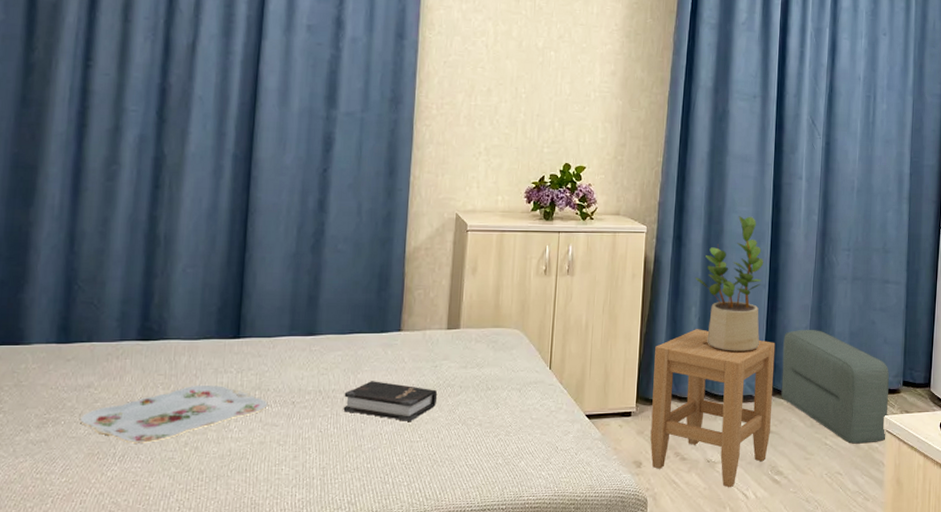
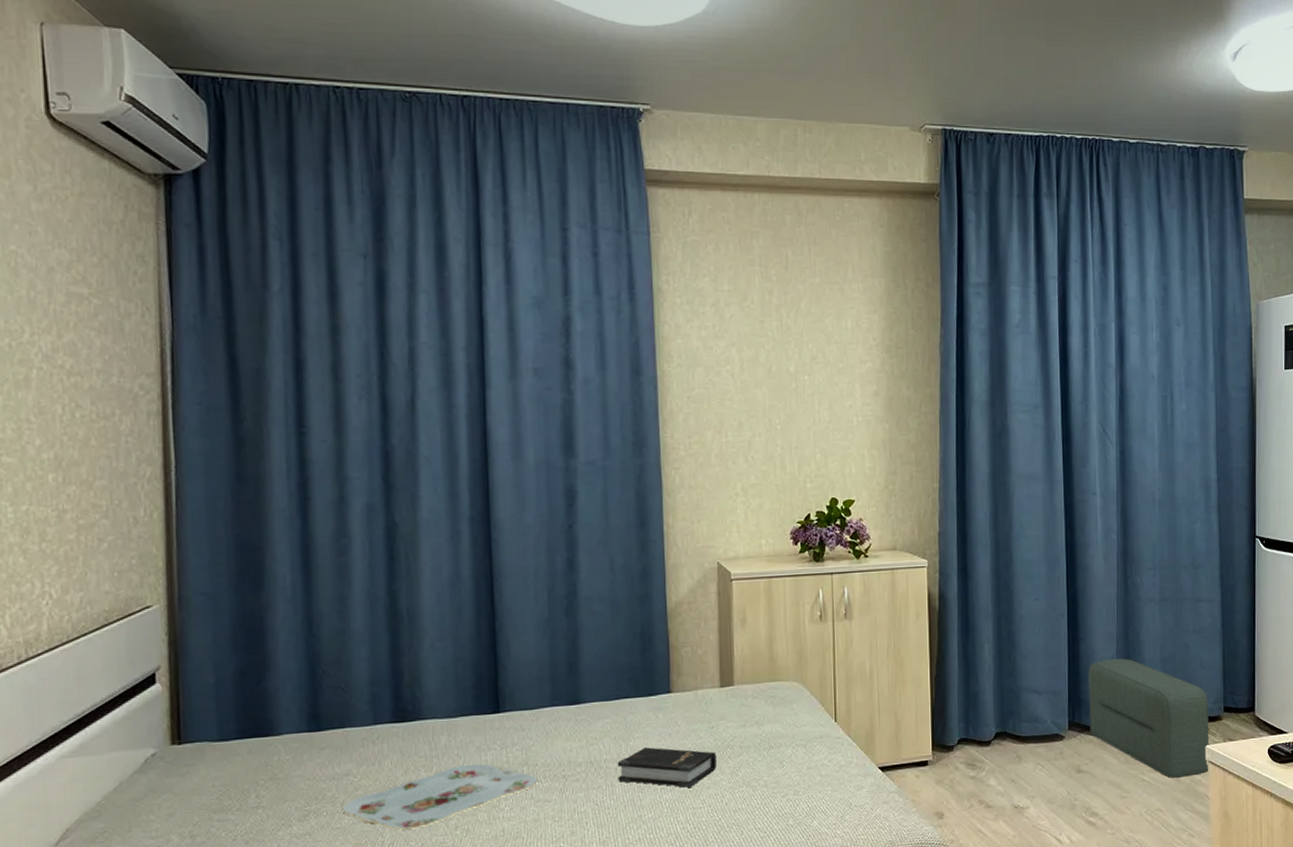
stool: present [650,329,776,488] -> none [948,667,1081,834]
potted plant: present [694,216,764,351] -> none [984,540,1062,688]

